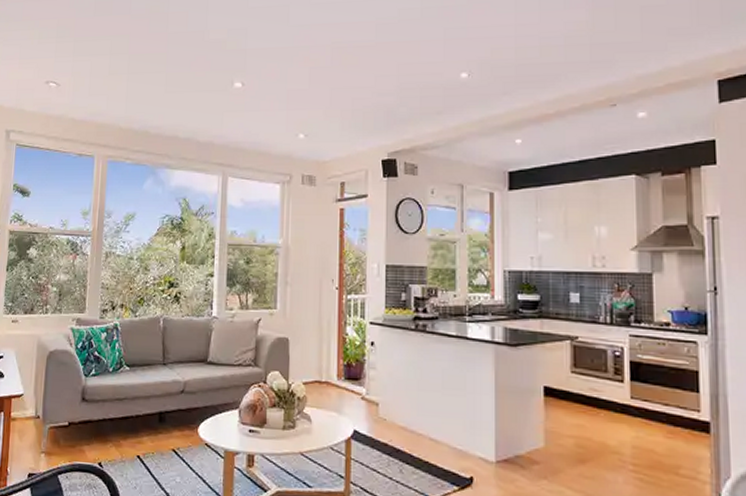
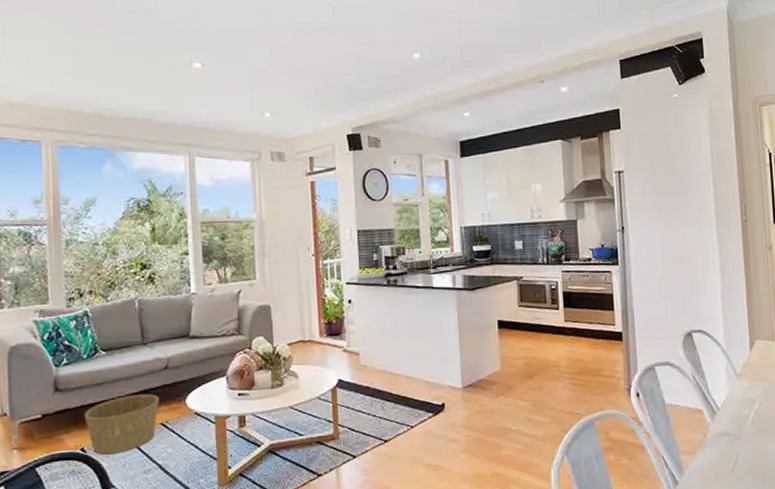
basket: none [104,415,173,474] -> present [84,394,159,455]

